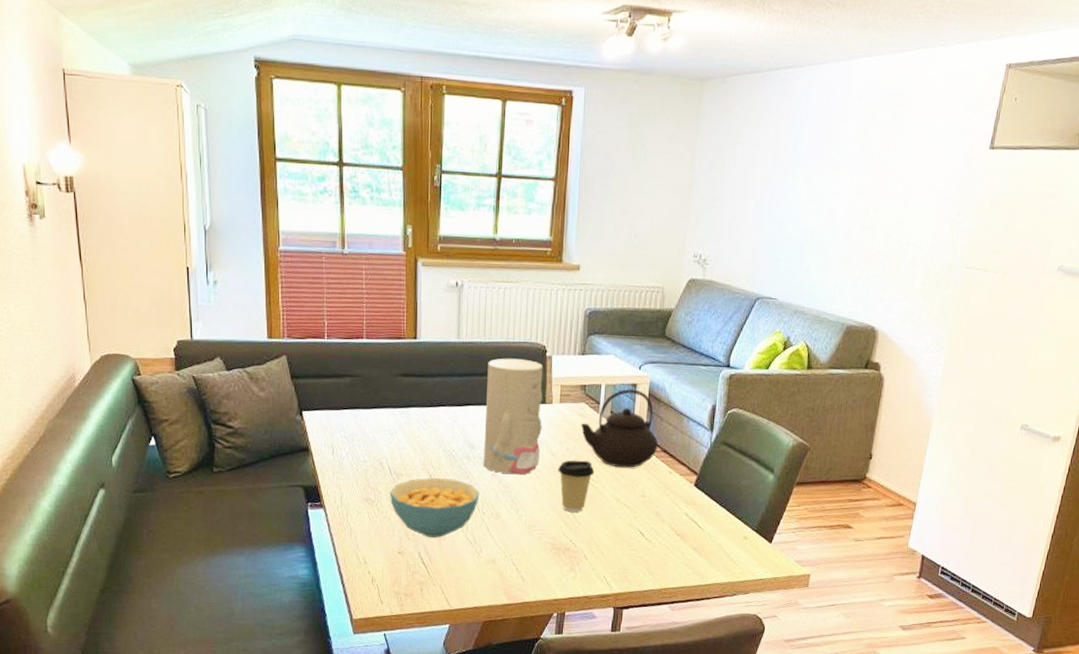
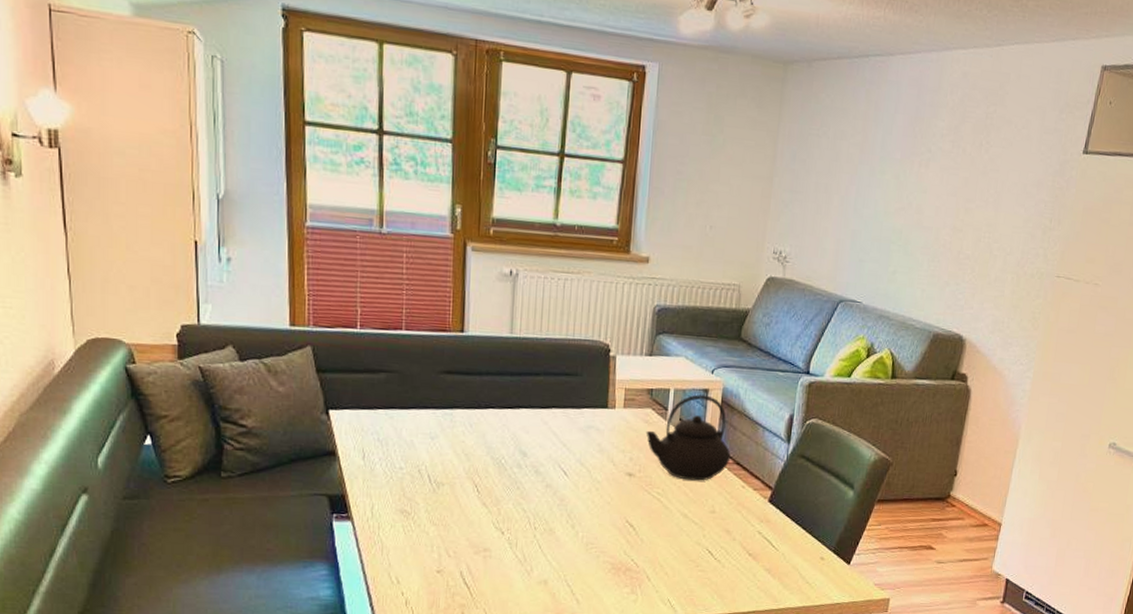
cereal bowl: present [390,477,480,538] -> none [429,487,532,555]
vase: present [483,358,543,475] -> none [536,356,606,487]
coffee cup: present [558,460,594,512] -> none [620,471,660,529]

